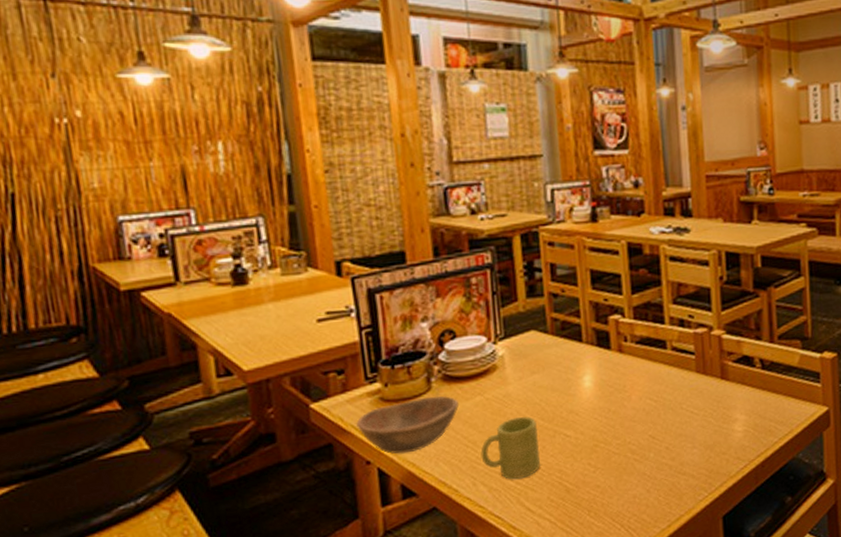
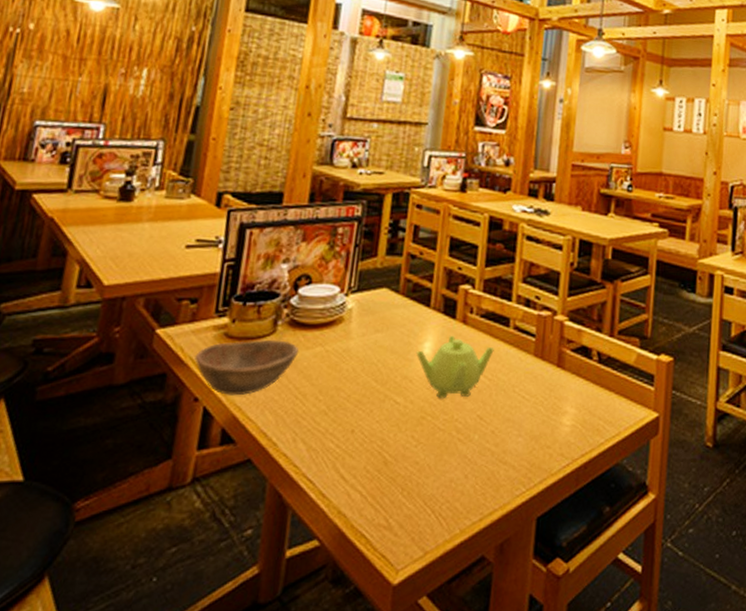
mug: present [480,417,540,479] -> none [307,375,370,441]
teapot: none [576,365,655,426] -> present [416,335,494,398]

